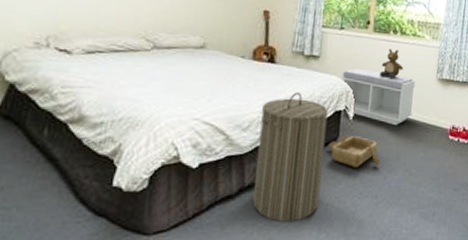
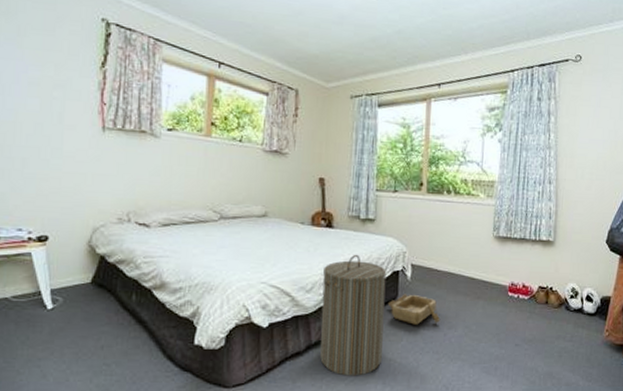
bench: present [342,68,416,125] -> none [398,229,472,283]
bear: present [379,49,403,79] -> none [434,209,458,239]

